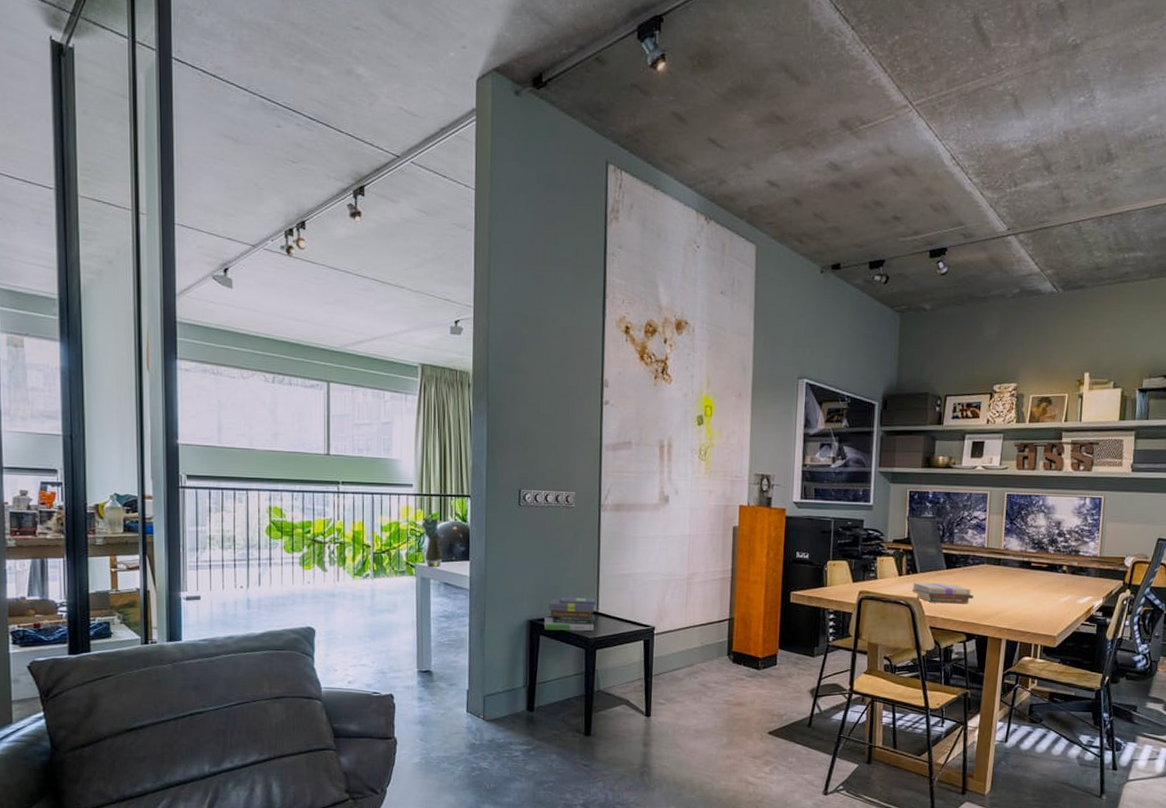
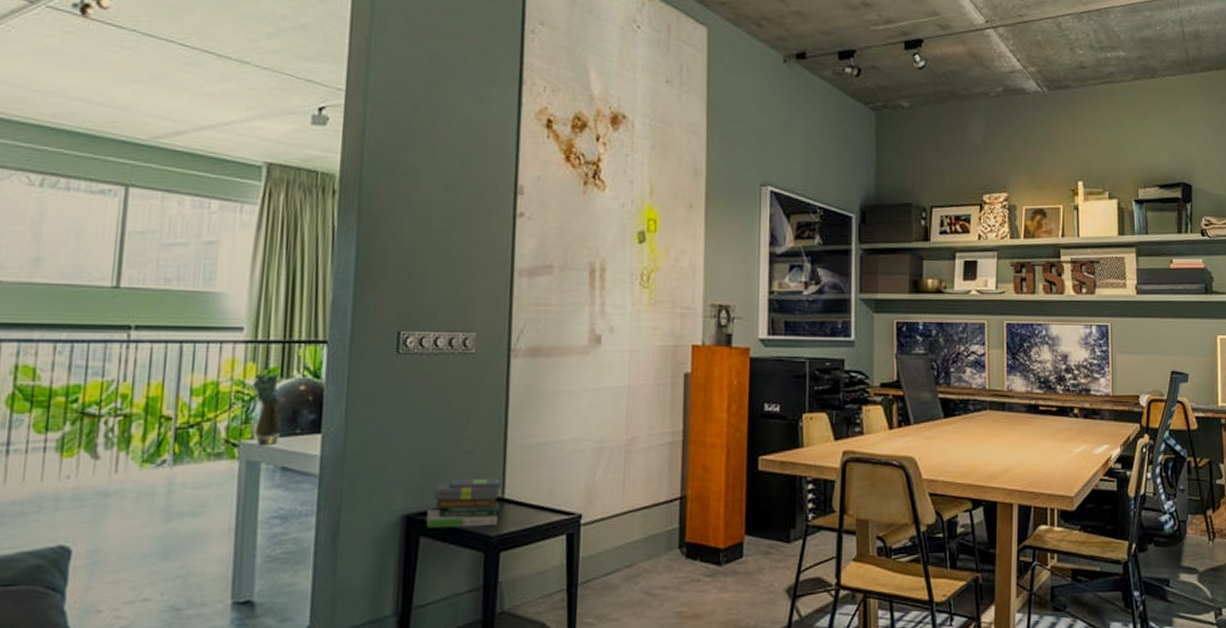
books: present [912,583,974,604] -> none [906,437,978,462]

